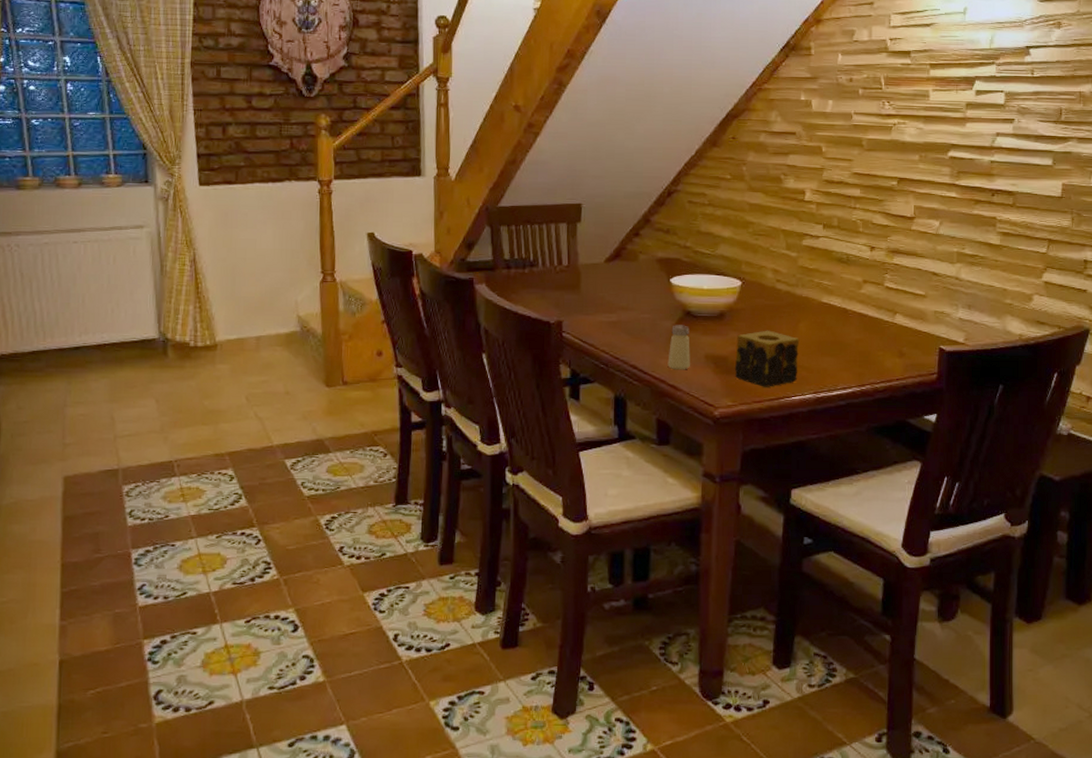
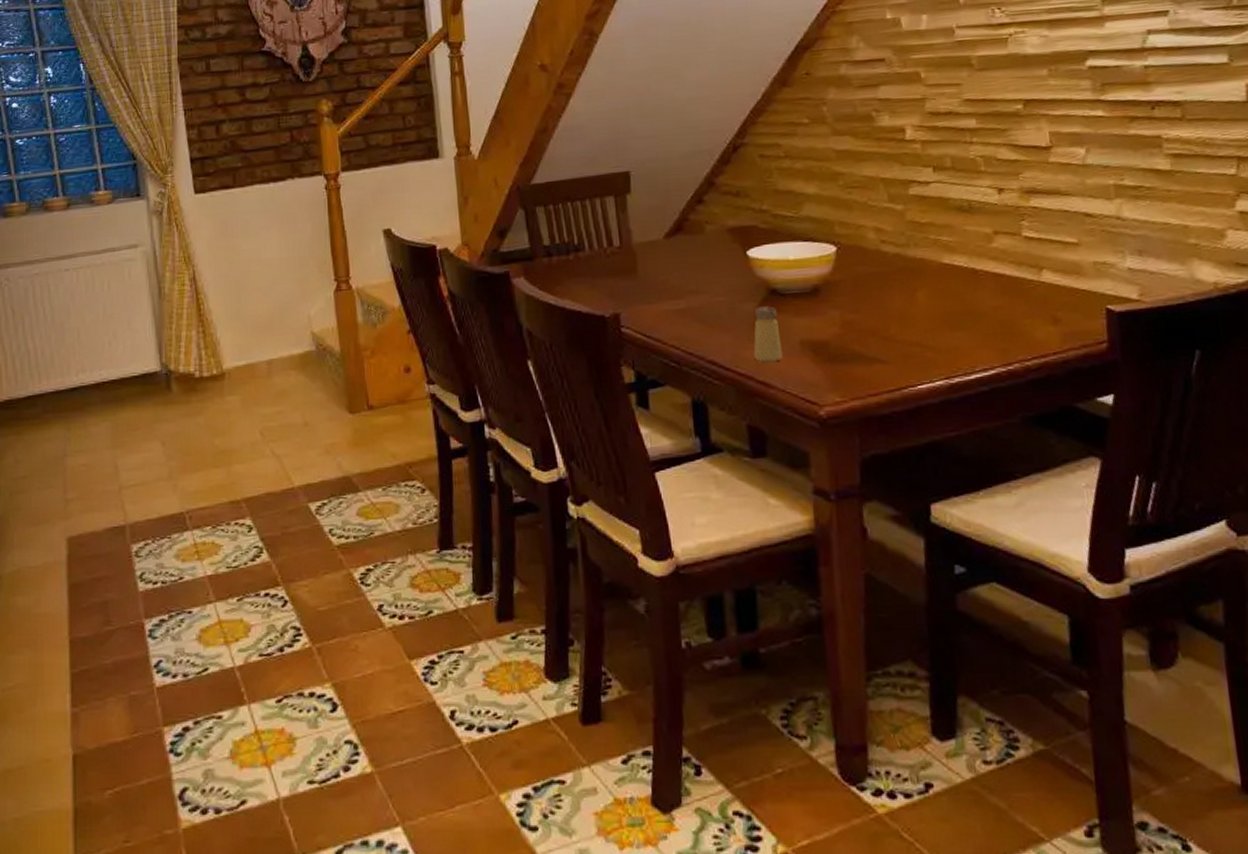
candle: present [734,330,800,387] -> none [838,304,922,376]

